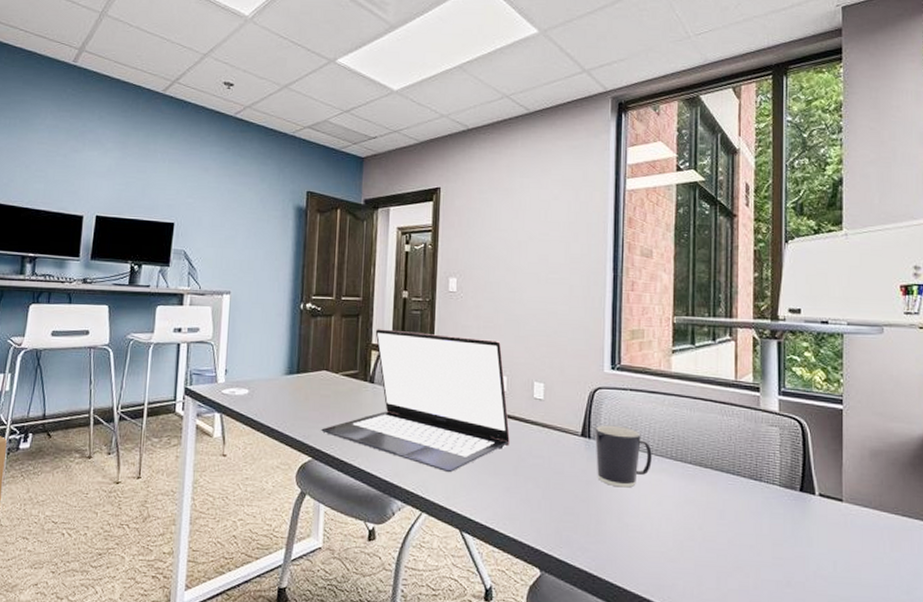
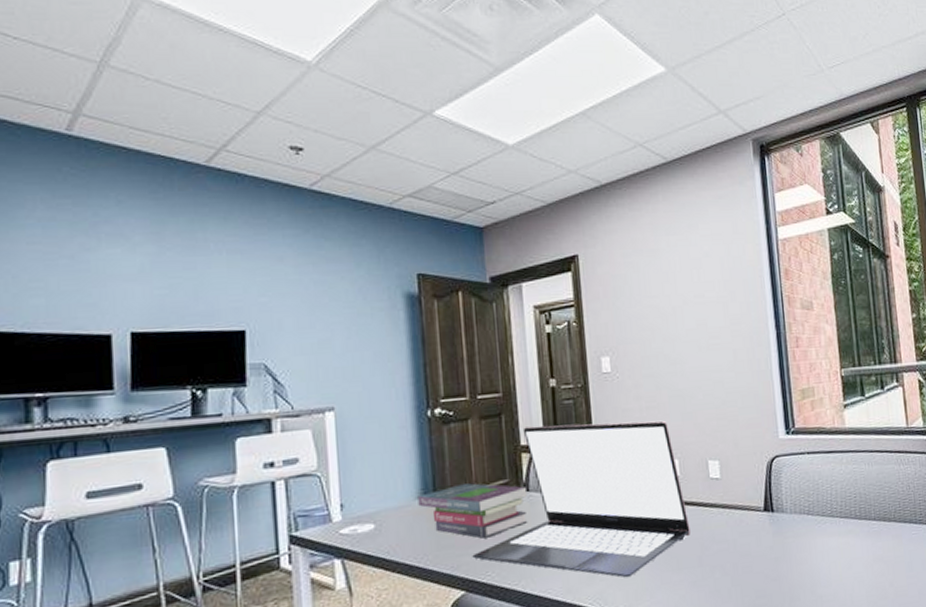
books: none [284,369,373,417] -> present [418,483,528,538]
mug: present [595,424,652,488] -> none [777,492,838,559]

